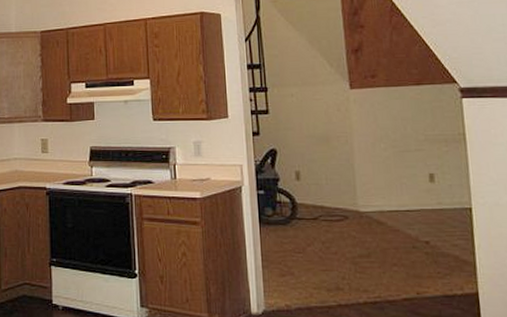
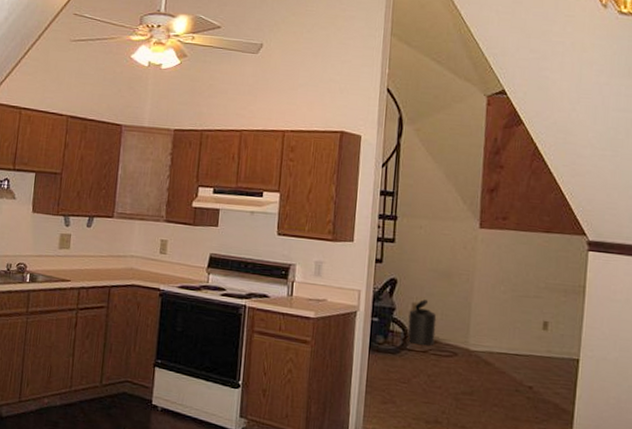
trash can: none [293,167,324,213] -> present [407,300,437,346]

